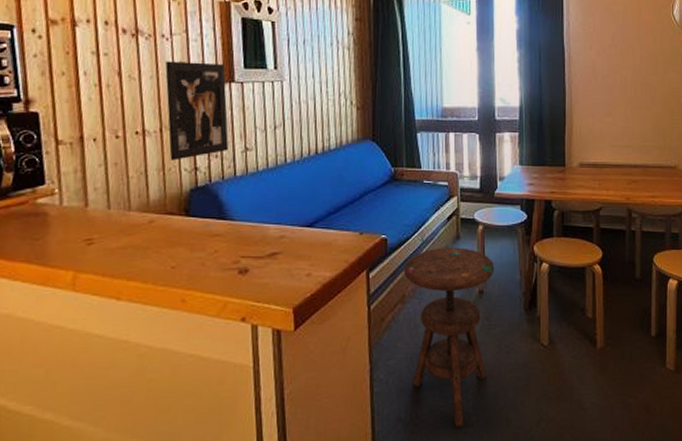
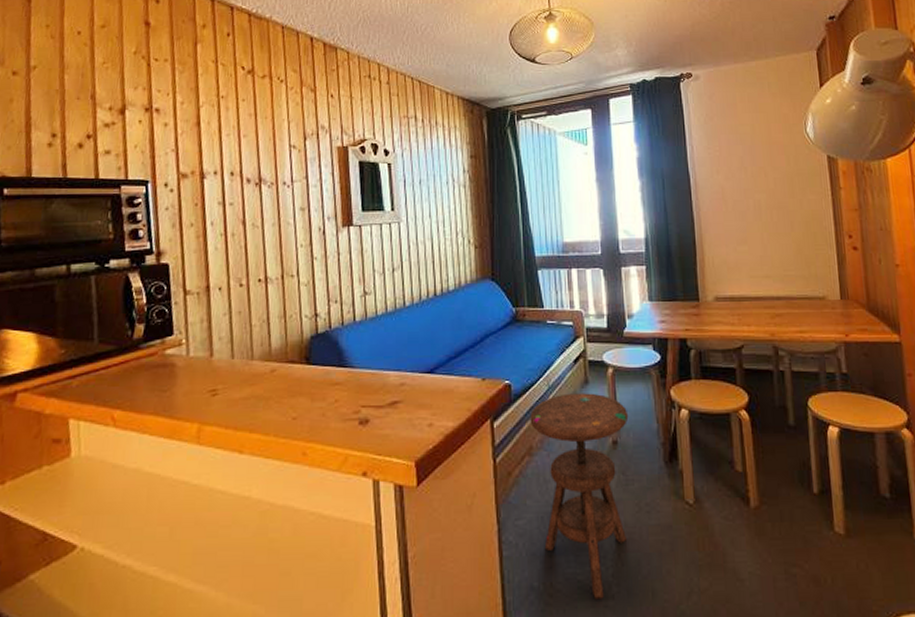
wall art: present [165,61,229,161] -> none [287,207,348,307]

